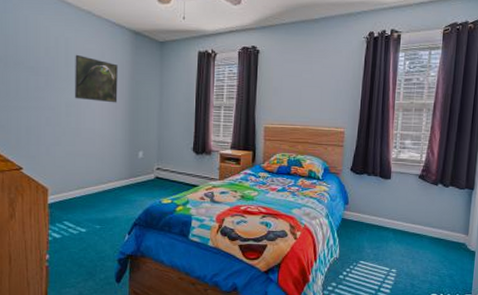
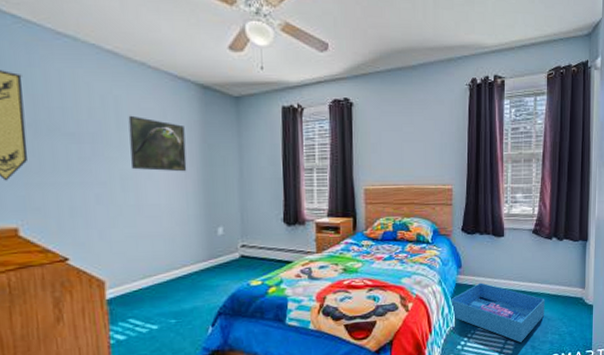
storage bin: none [335,220,427,279] -> present [450,283,545,342]

